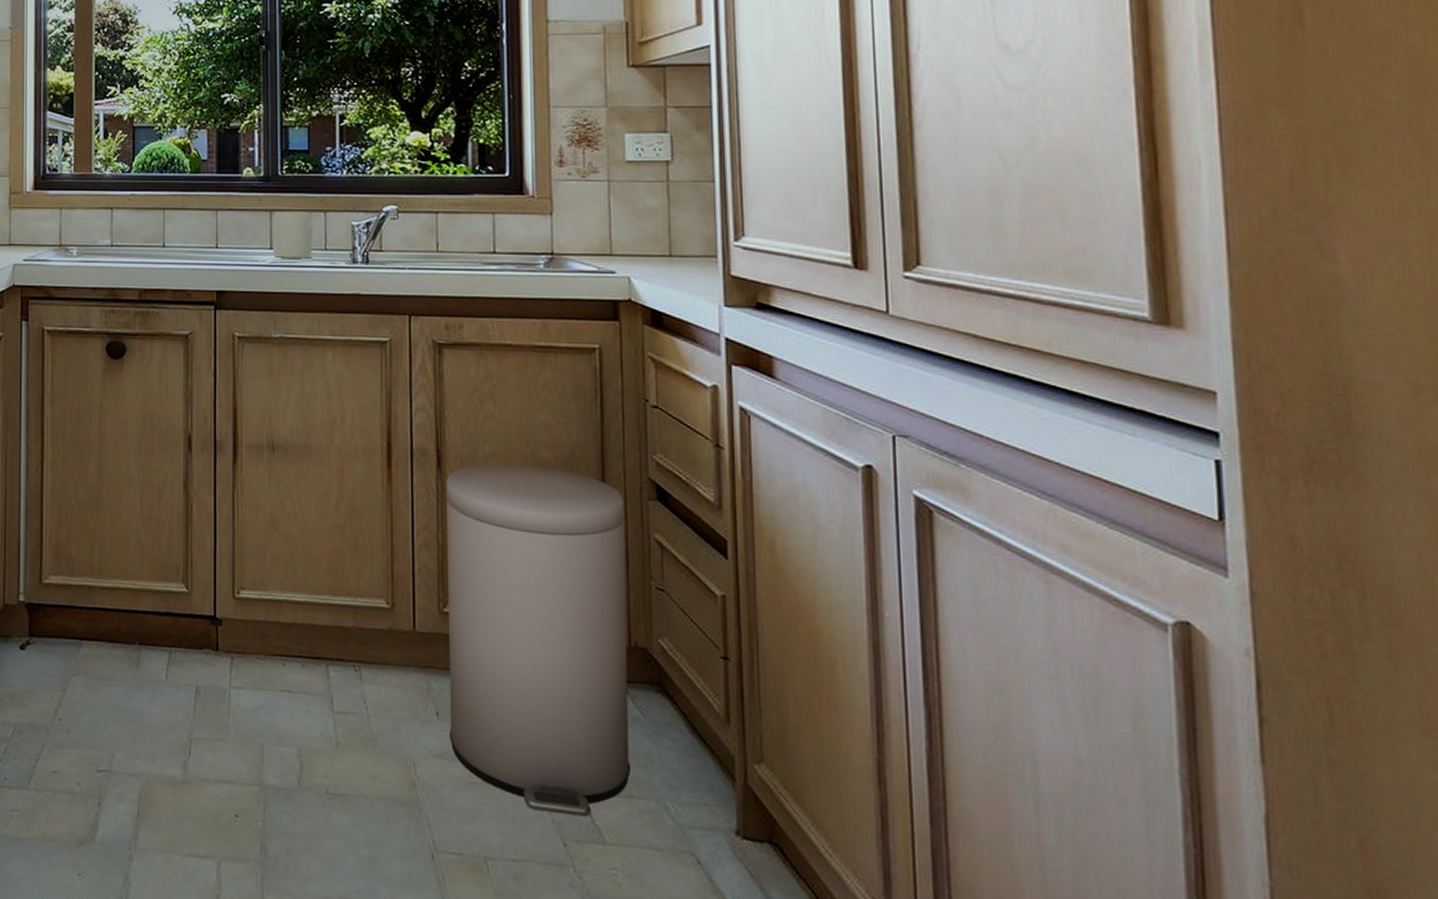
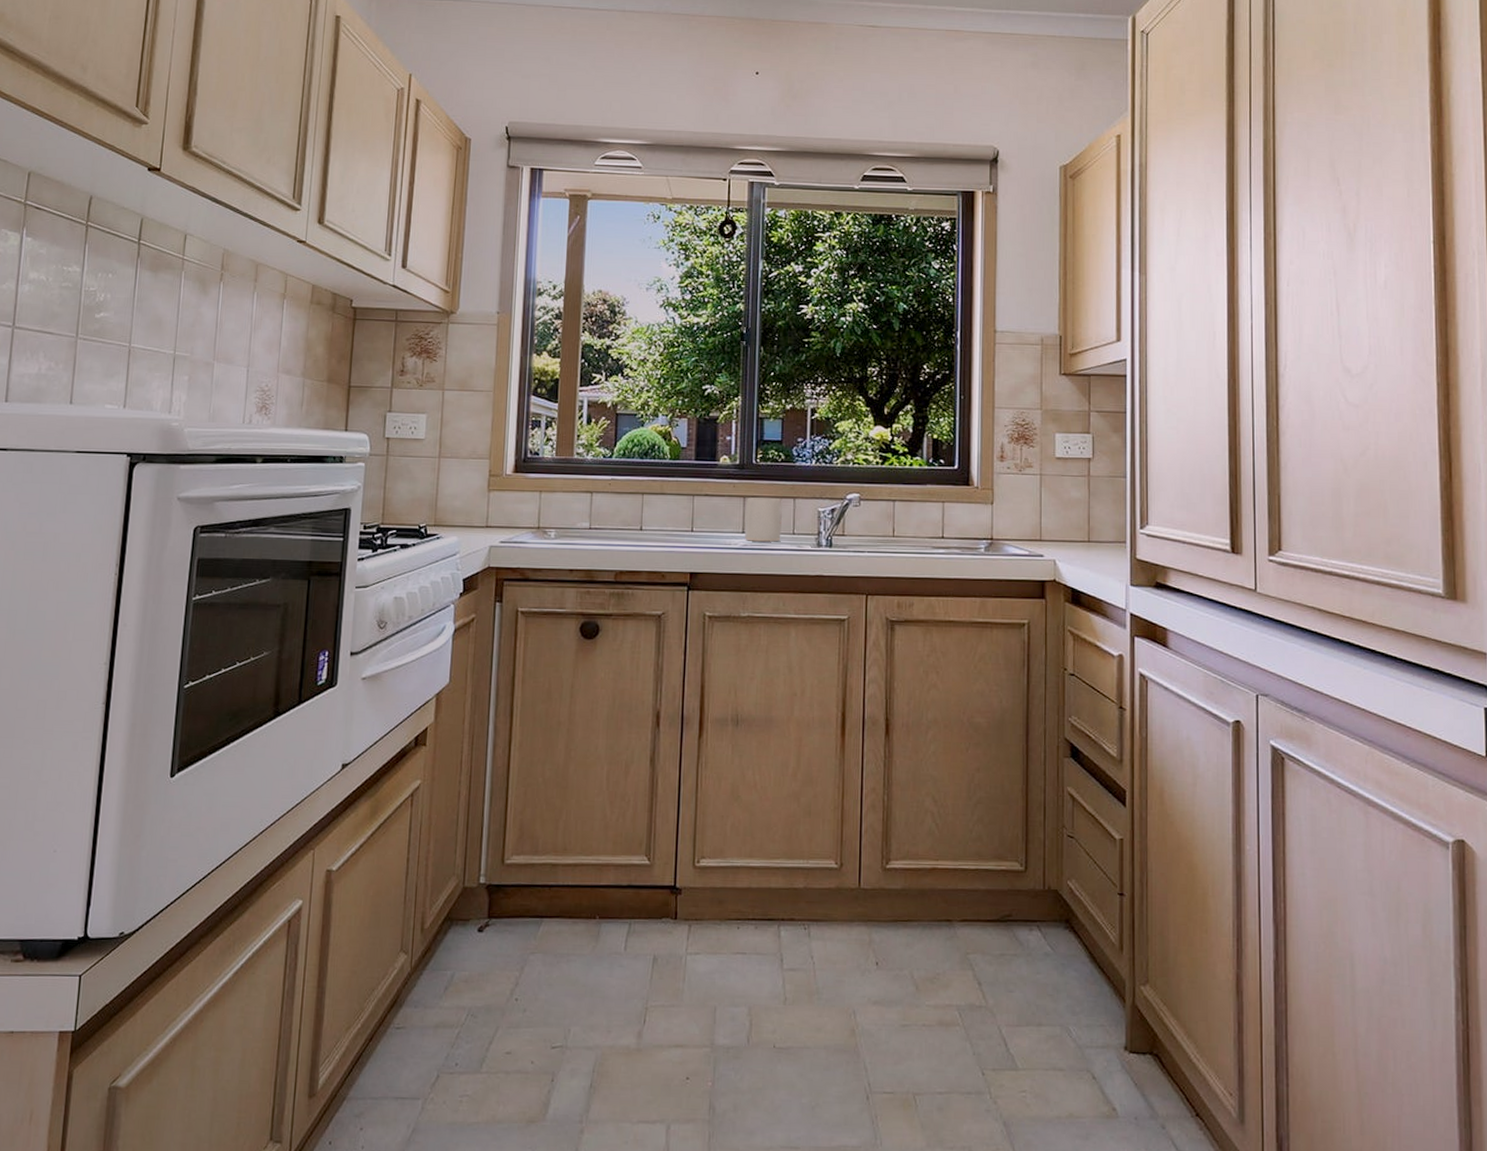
pedal bin: present [446,463,630,817] -> none [887,729,1044,1047]

